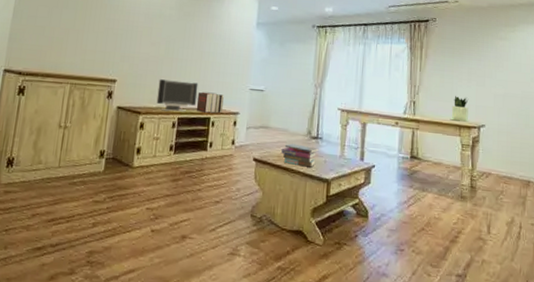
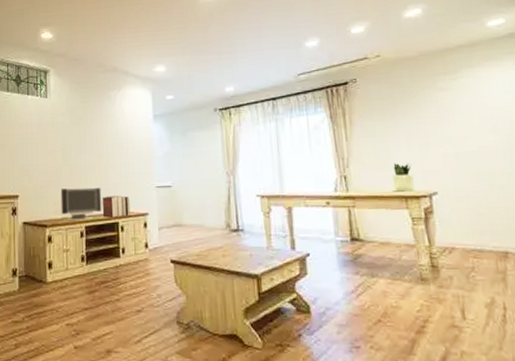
books: present [281,143,319,168] -> none [200,239,242,264]

